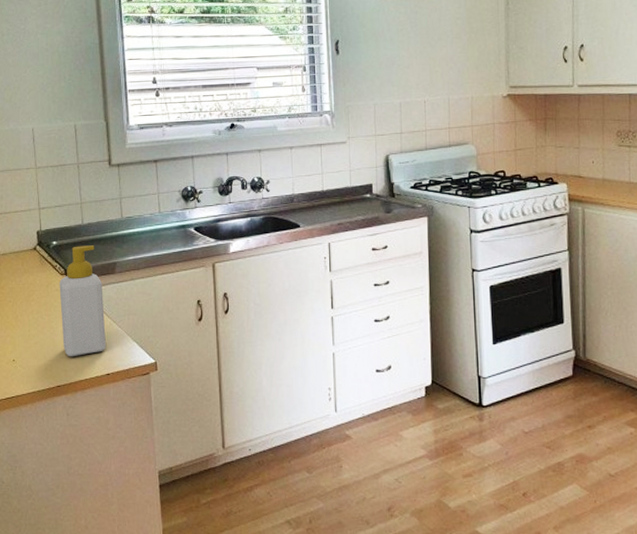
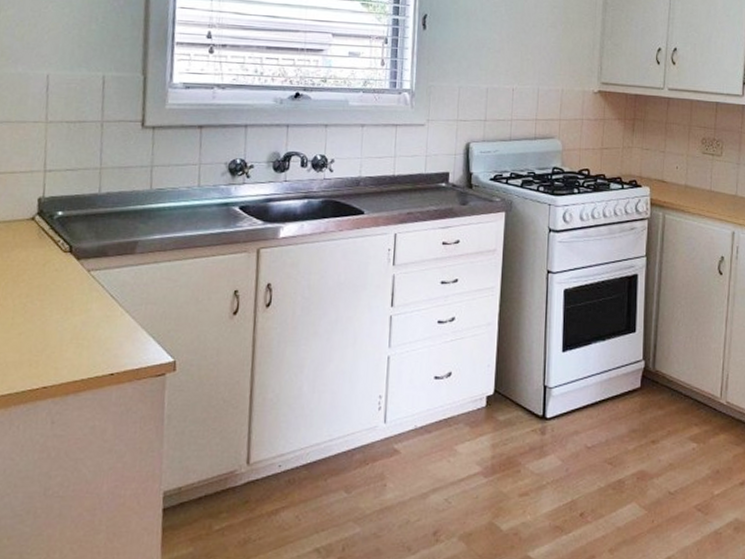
soap bottle: present [59,245,106,357] -> none [57,218,117,352]

